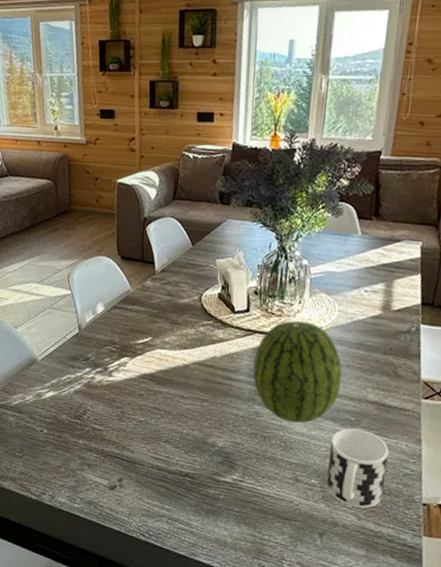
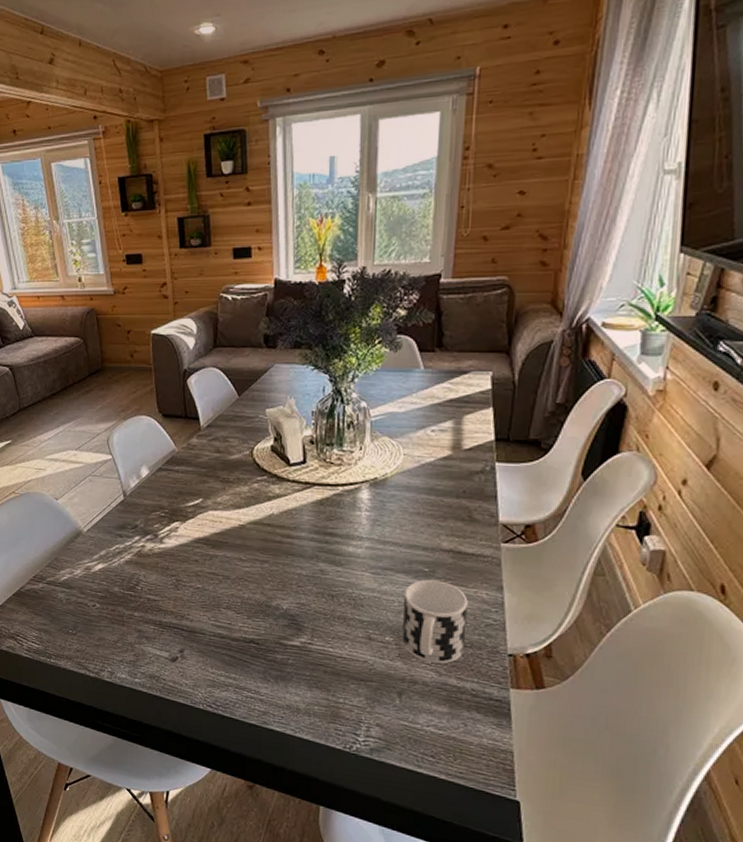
fruit: present [253,320,342,423] -> none [314,468,412,579]

